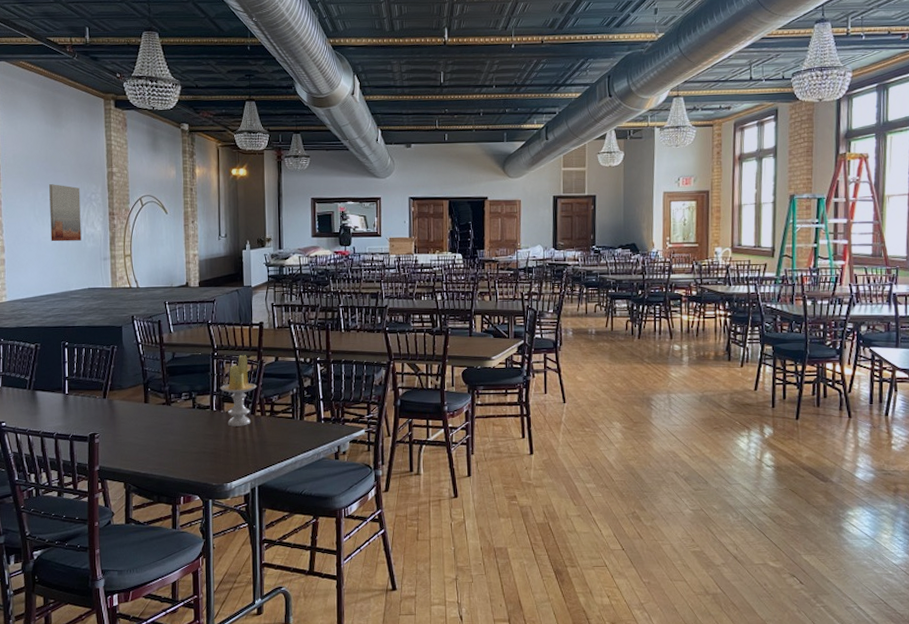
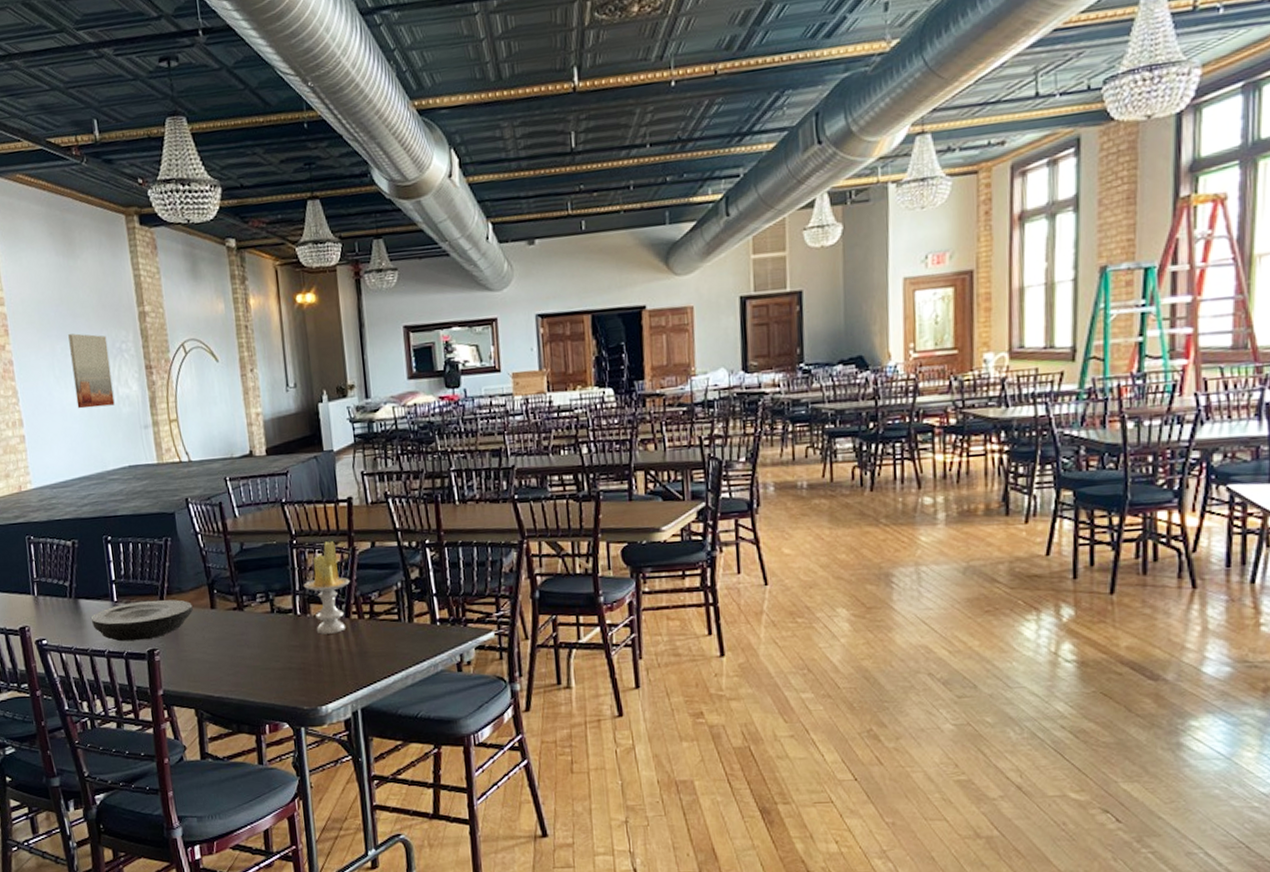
plate: none [44,394,130,426] -> present [90,599,193,642]

